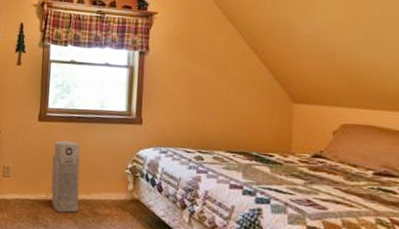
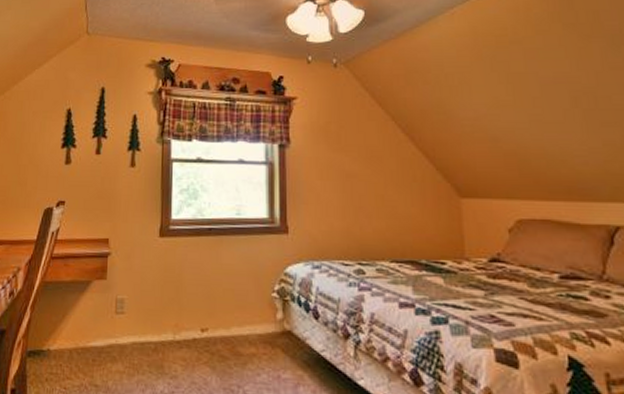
air purifier: present [51,140,80,213] -> none [178,260,216,357]

